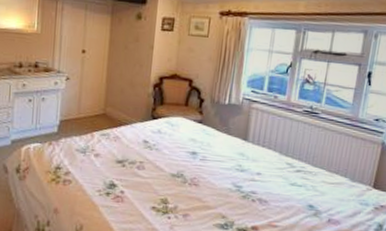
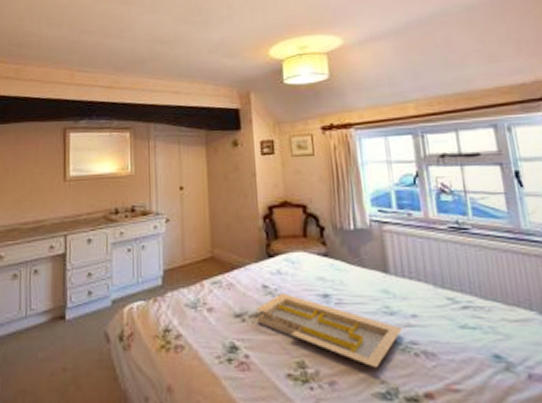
serving tray: none [135,147,247,208] -> present [257,292,402,368]

